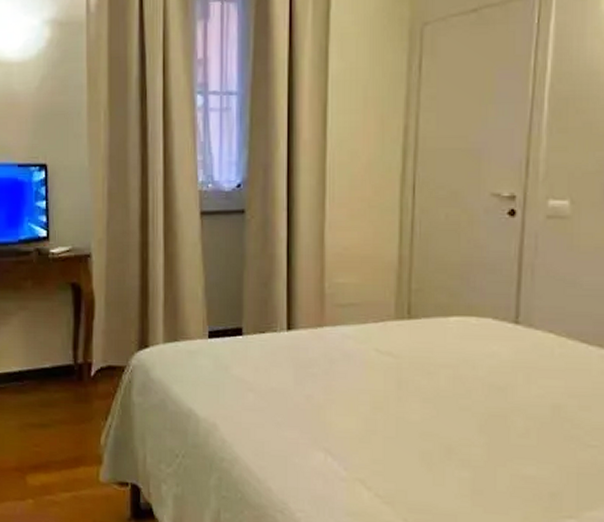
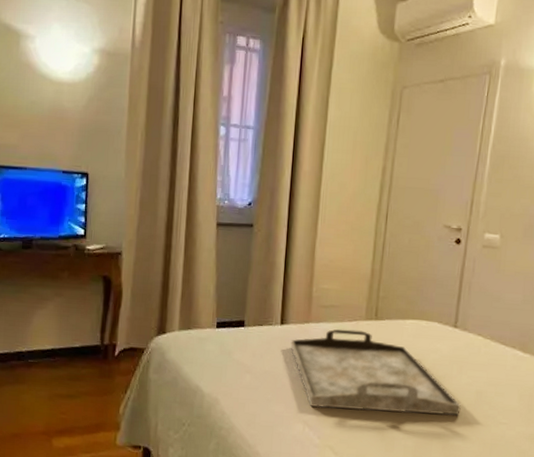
serving tray: none [301,332,532,438] -> present [290,328,461,416]

